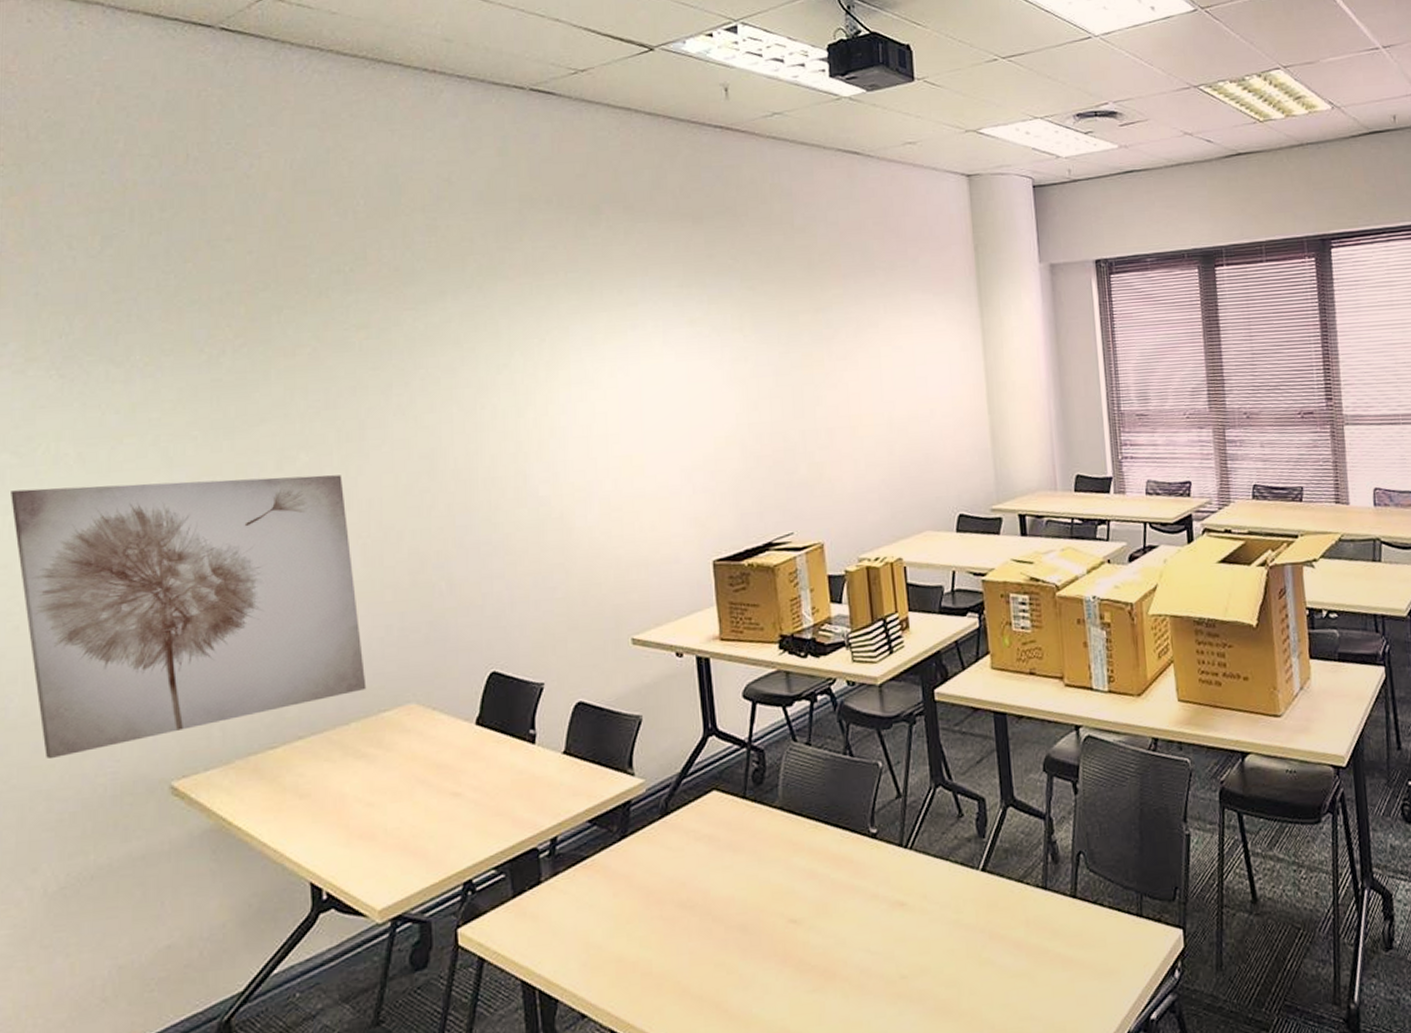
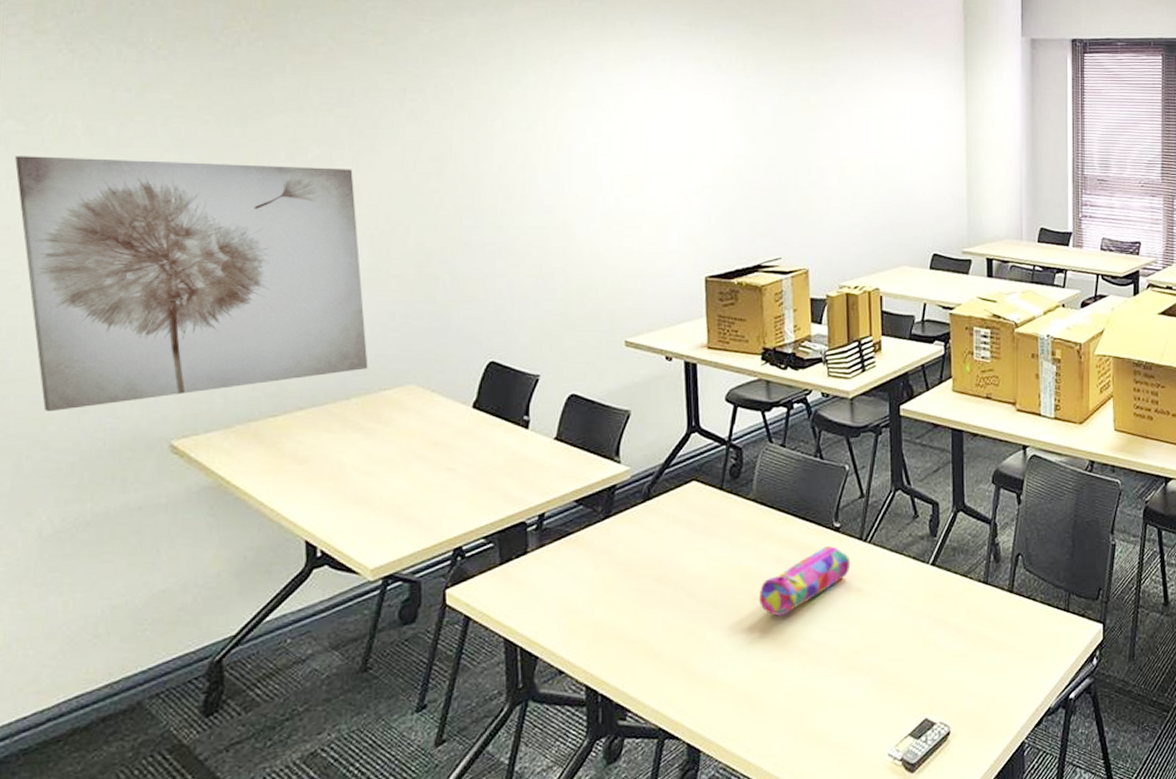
pencil case: none [793,855,892,940] -> present [760,546,851,617]

